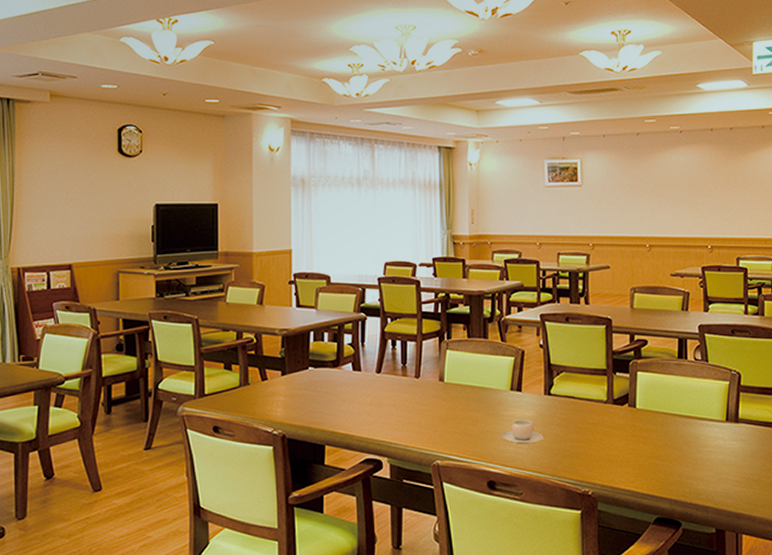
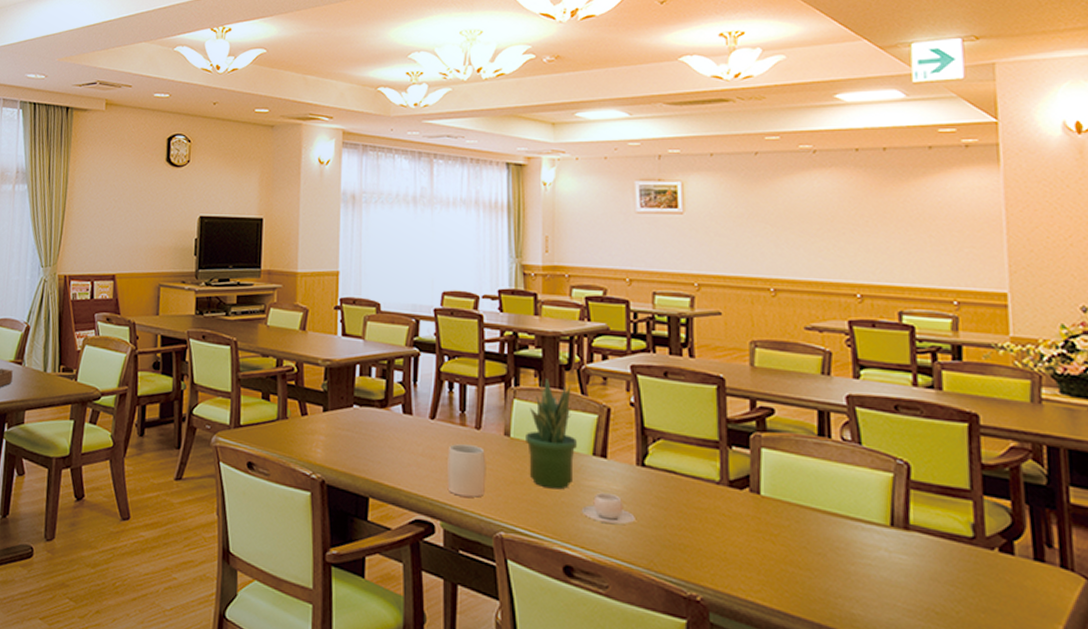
mug: none [392,392,425,435] -> present [447,444,486,498]
planter: none [457,331,498,421] -> present [526,378,577,489]

